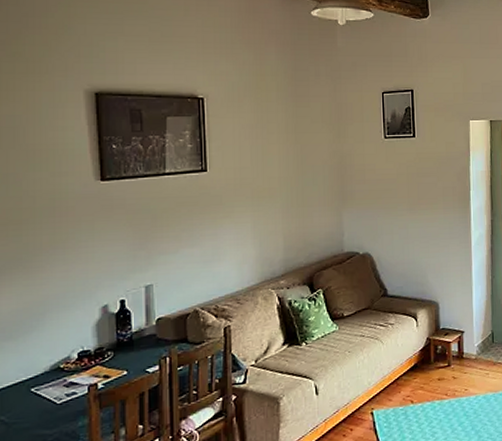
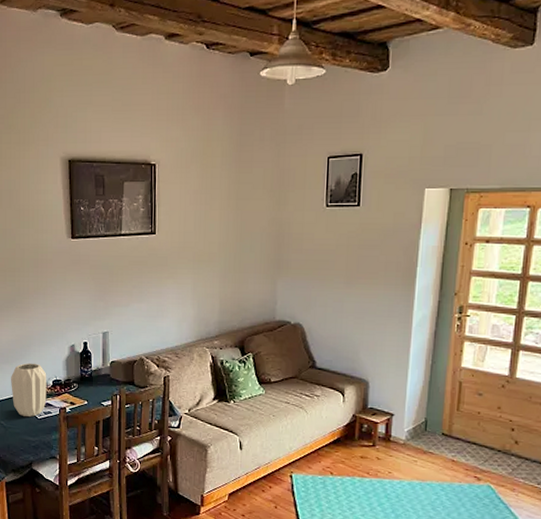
vase: none [16,334,70,405] -> present [11,363,47,417]

